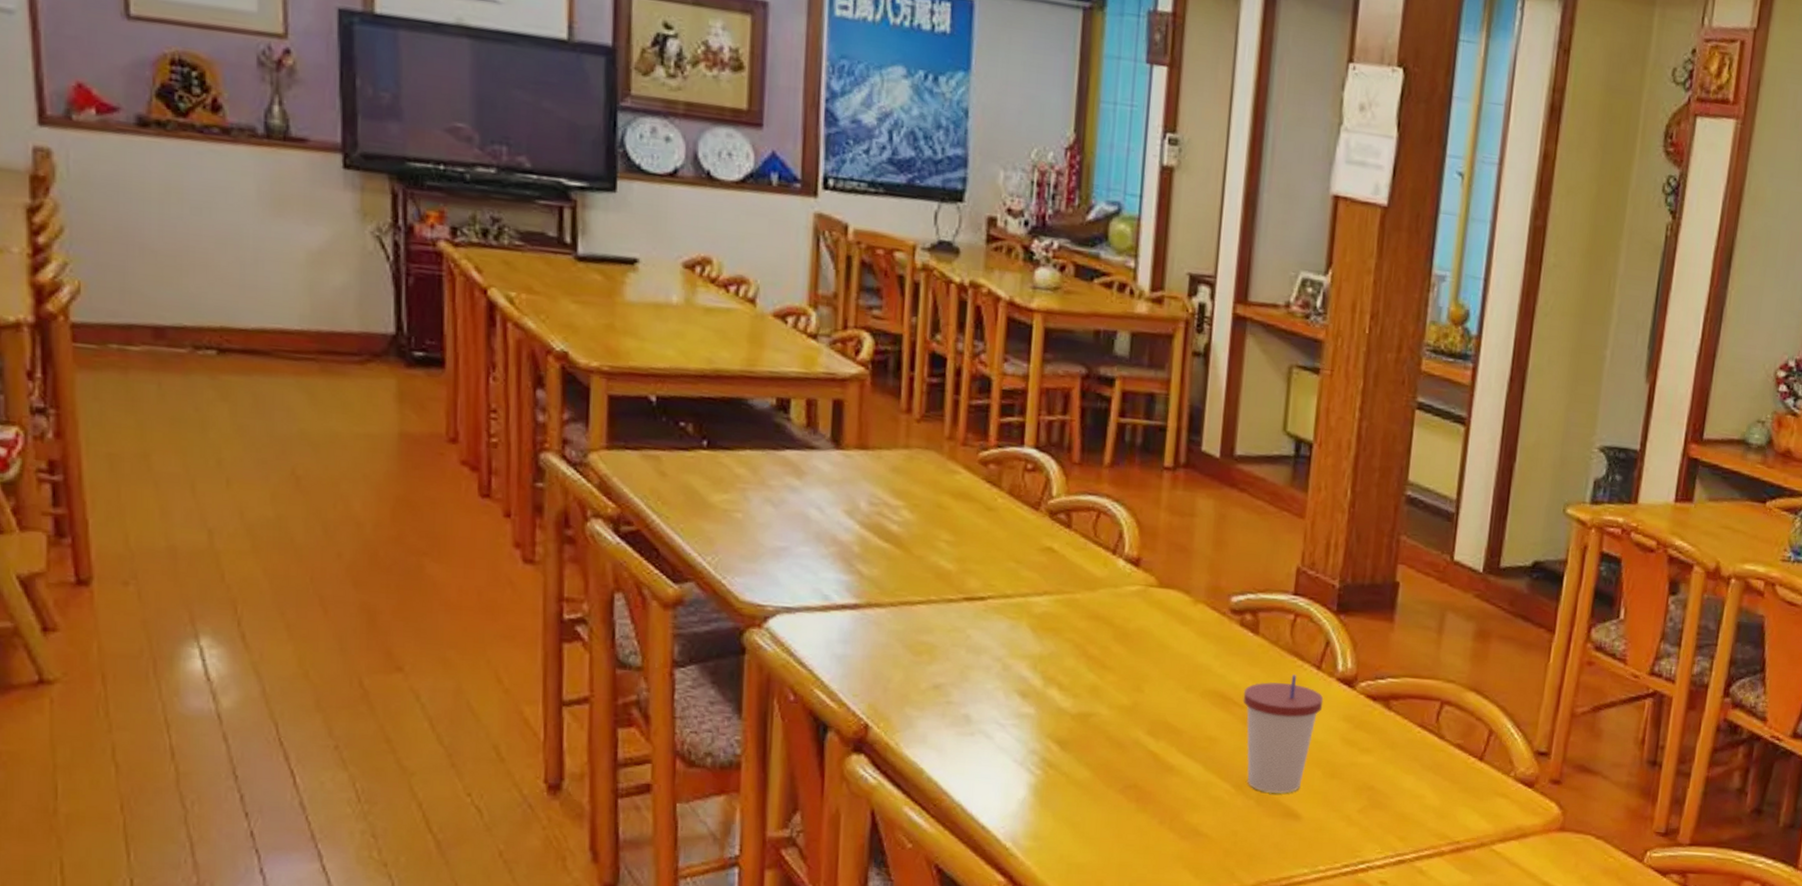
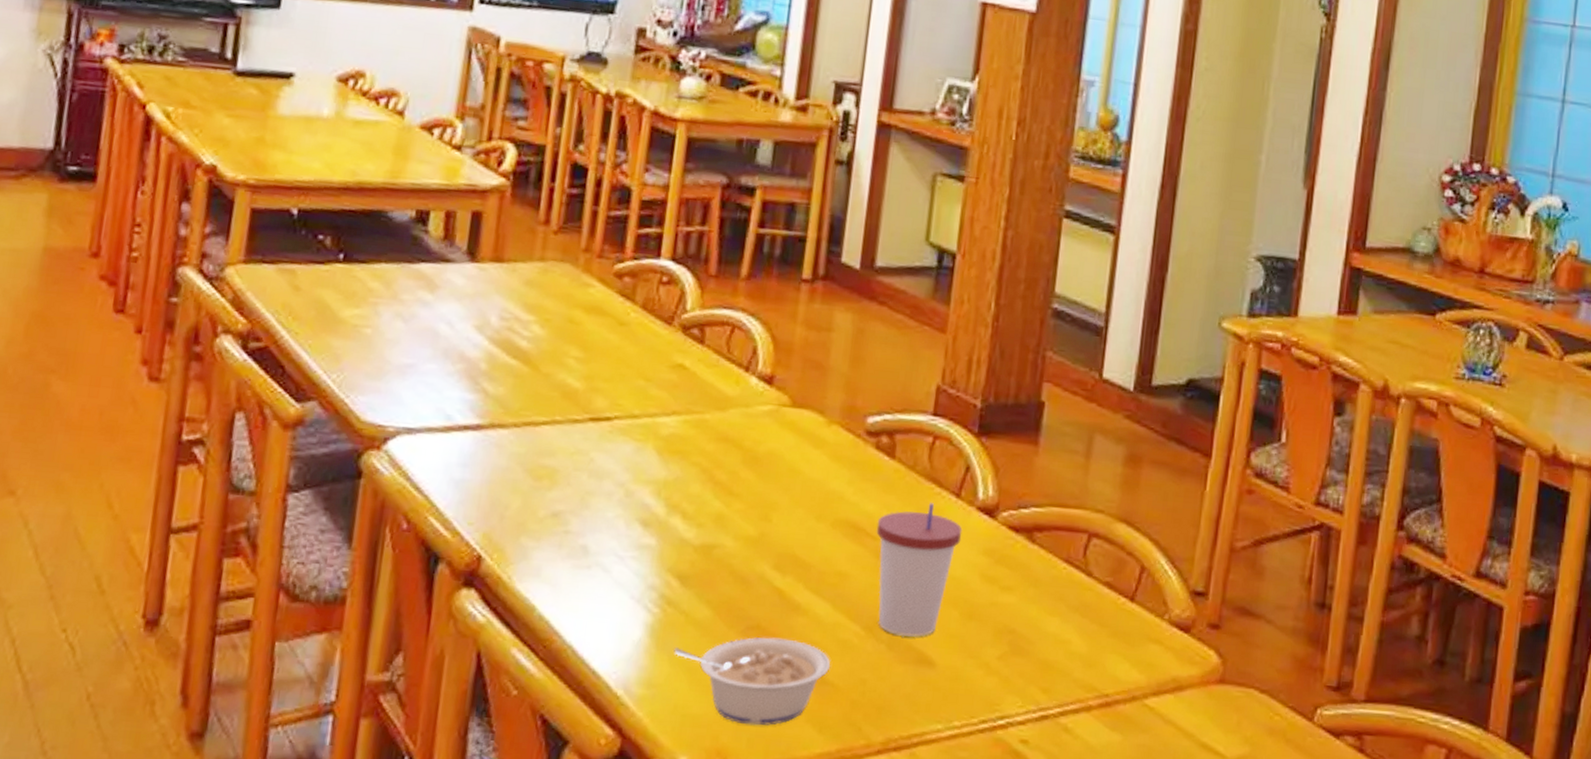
legume: none [1057,795,1204,872] -> present [674,637,831,726]

